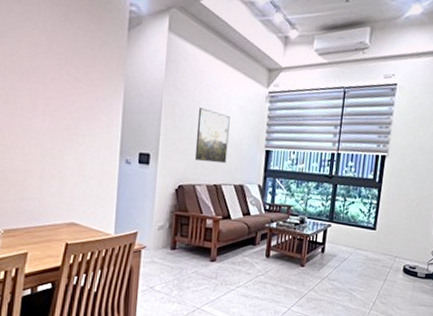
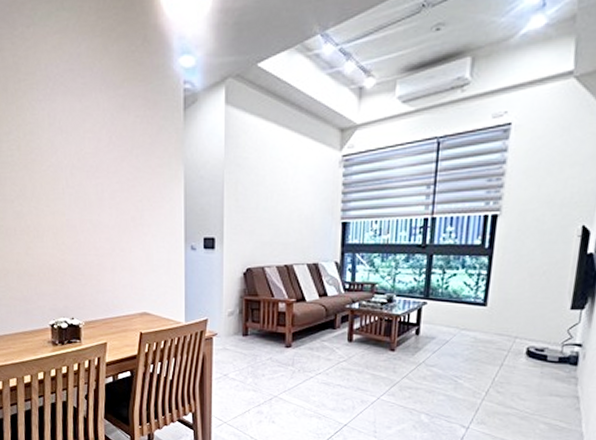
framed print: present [194,108,230,164] -> none [261,183,299,241]

